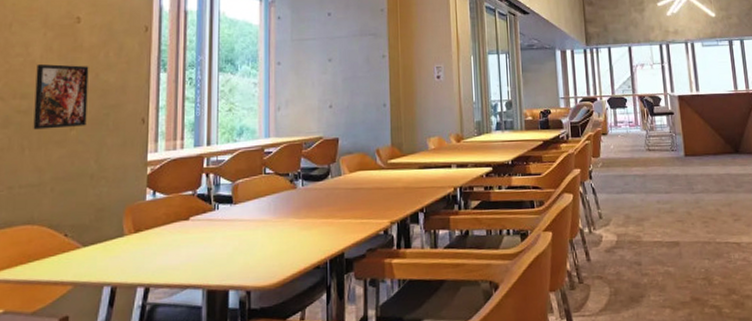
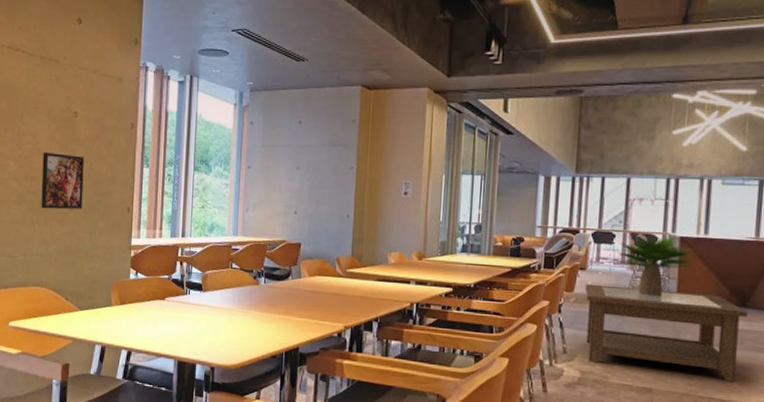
coffee table: none [608,145,743,225] -> present [584,284,748,382]
potted plant: none [627,93,692,153] -> present [612,233,693,297]

